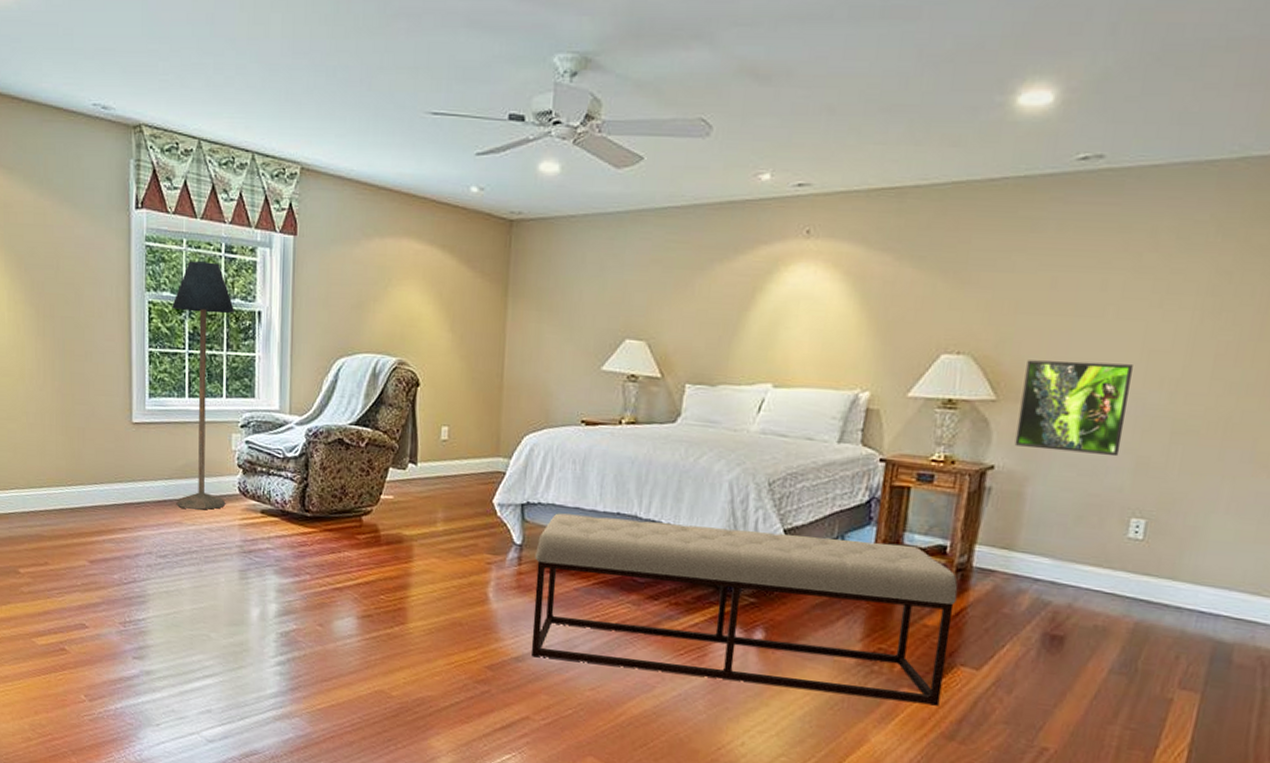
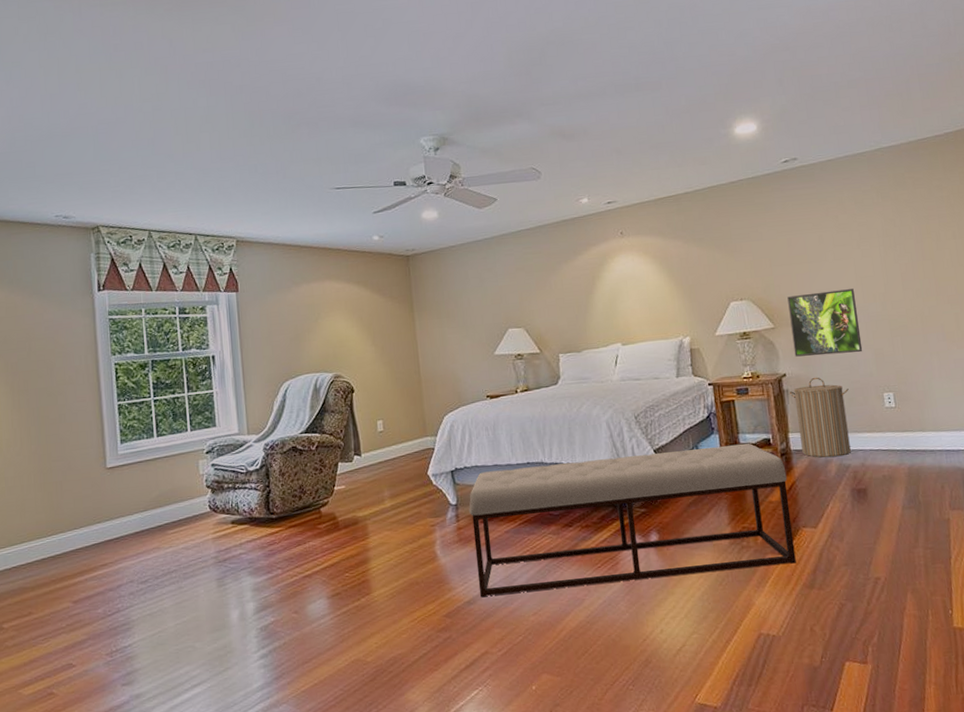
floor lamp: present [172,261,235,510] -> none [136,323,199,534]
laundry hamper: none [987,478,1081,589] -> present [789,377,851,458]

